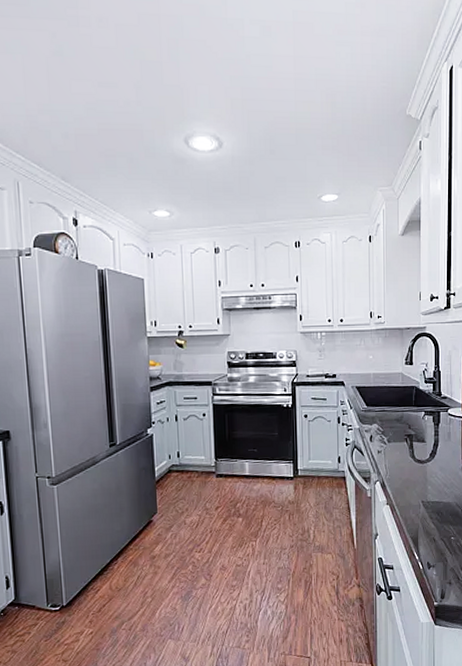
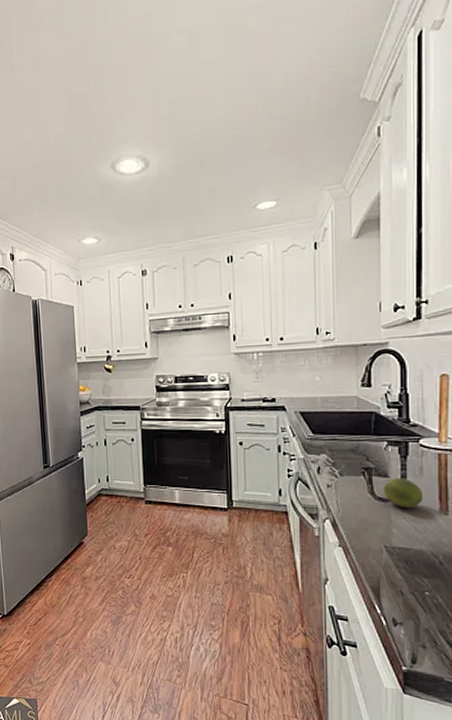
fruit: none [421,442,451,468] -> present [383,478,424,508]

